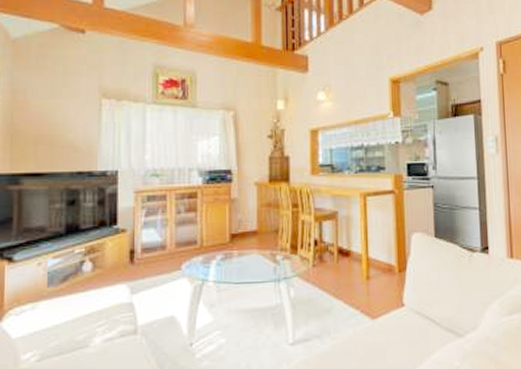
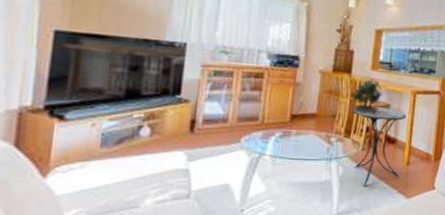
potted plant: none [294,183,327,225] -> present [351,77,382,114]
side table: none [296,216,359,310] -> present [352,107,406,188]

